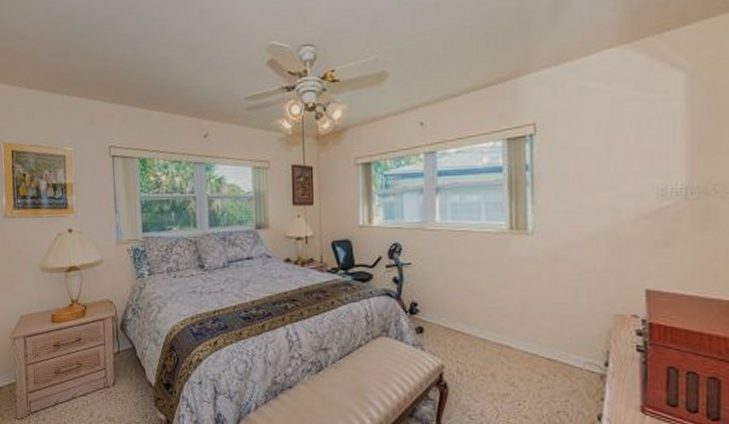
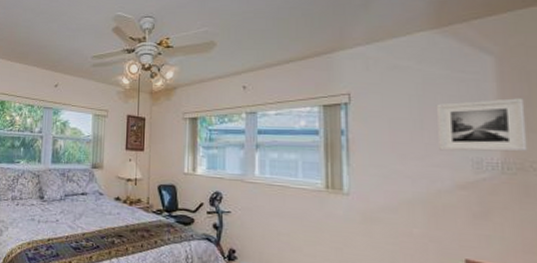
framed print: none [625,117,712,180] -> present [437,98,528,152]

